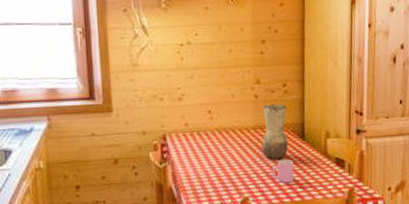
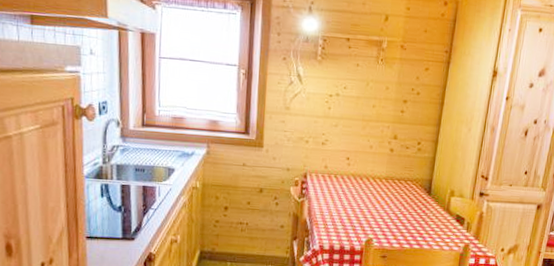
vase: present [261,104,288,160] -> none [390,158,418,209]
cup: present [271,159,294,184] -> none [396,209,418,231]

